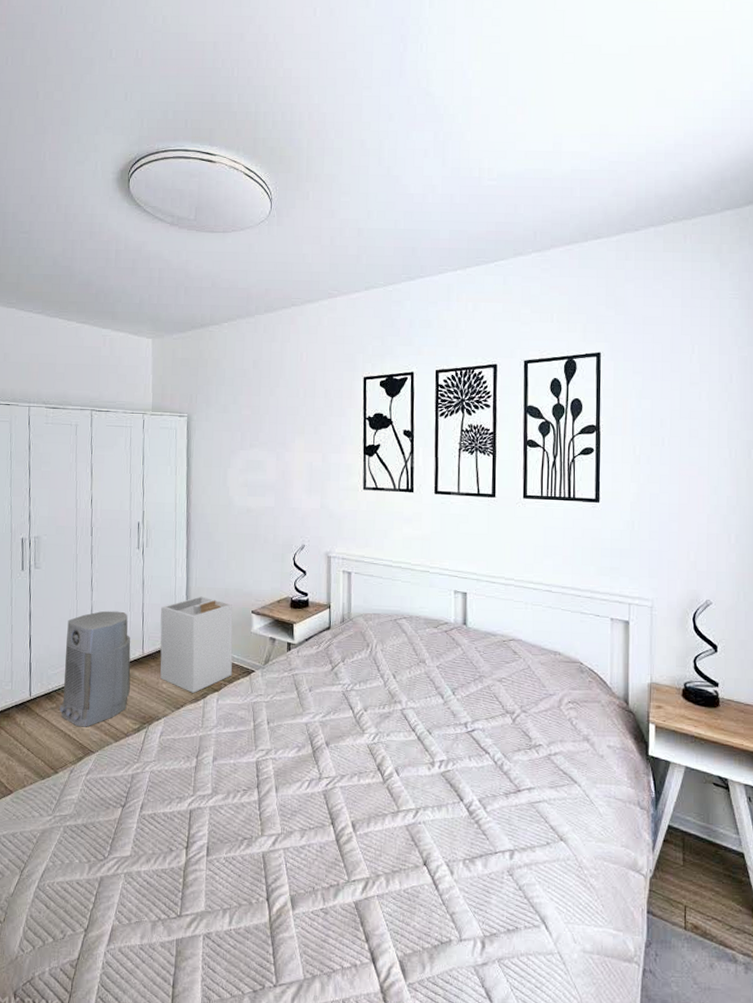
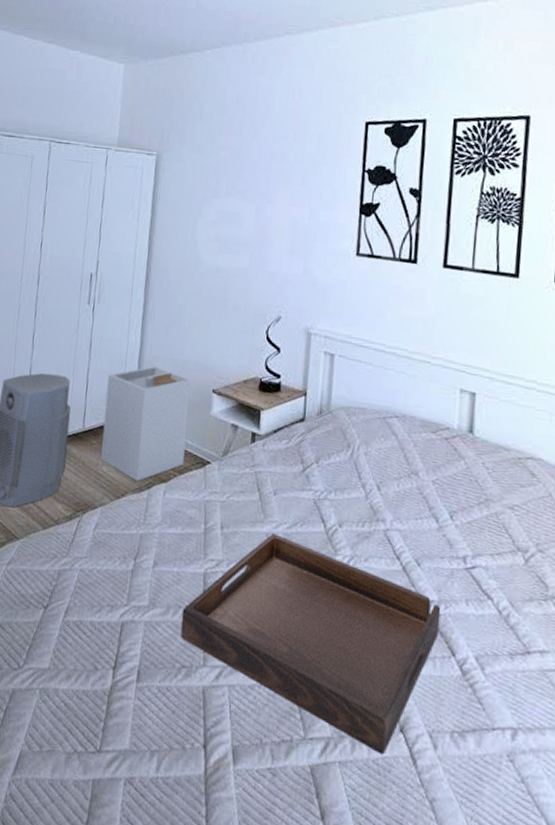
serving tray: none [240,723,450,885] -> present [180,533,441,755]

